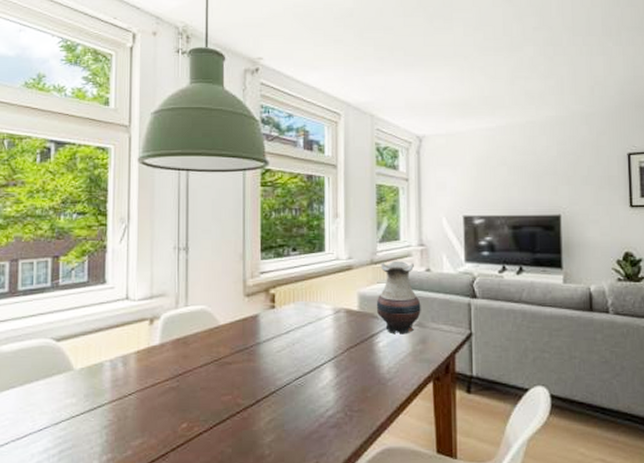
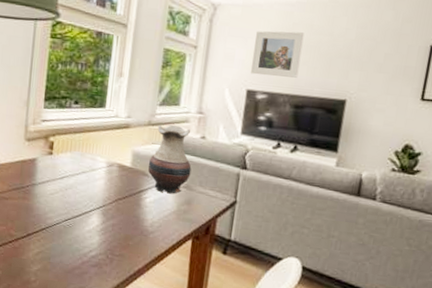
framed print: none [464,155,510,200] -> present [251,31,305,78]

